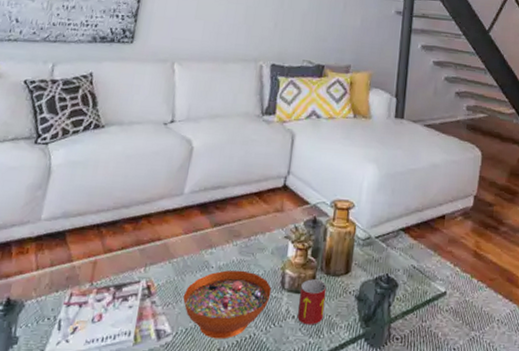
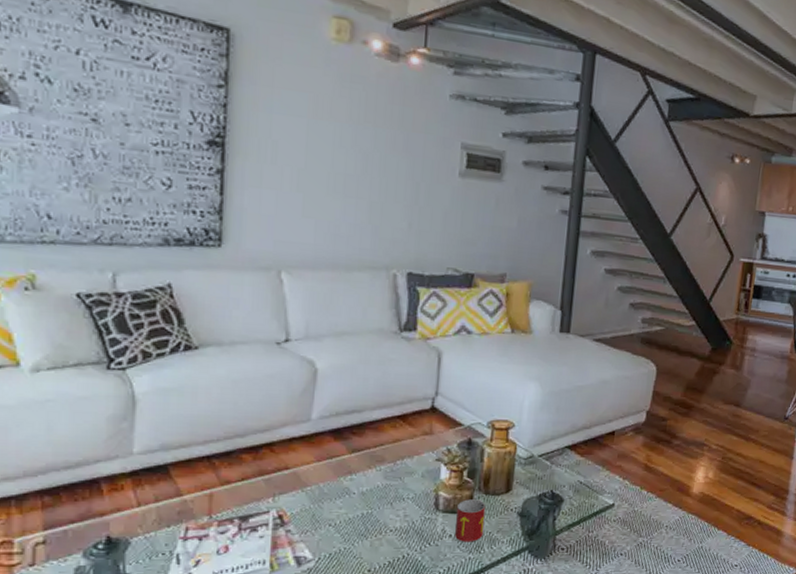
decorative bowl: present [183,270,272,340] -> none [322,494,424,561]

